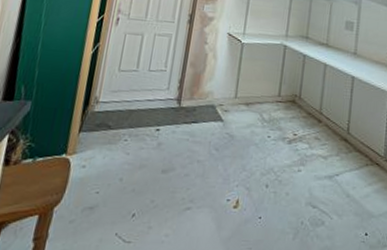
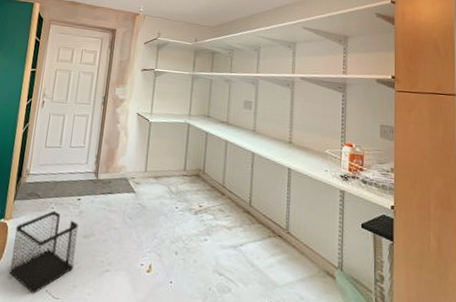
wastebasket: none [70,143,156,239] -> present [9,210,79,294]

